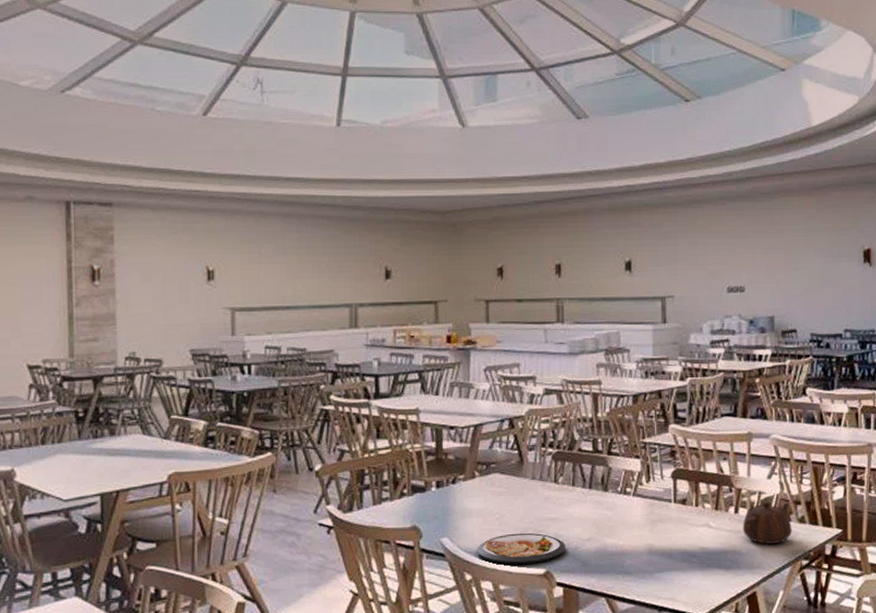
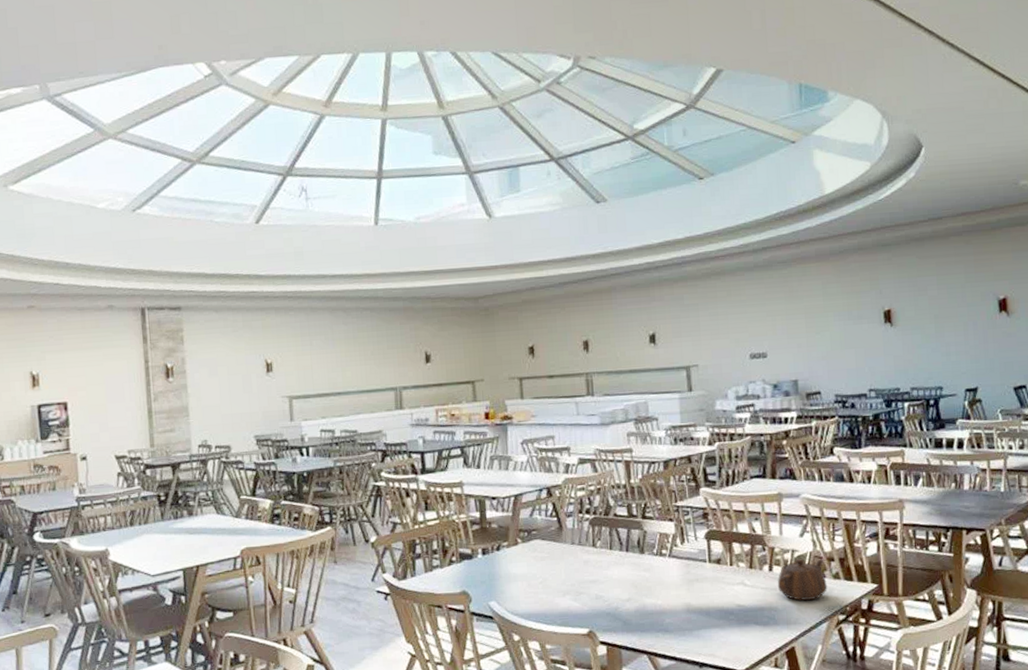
dish: present [477,532,566,564] -> none [523,595,607,625]

